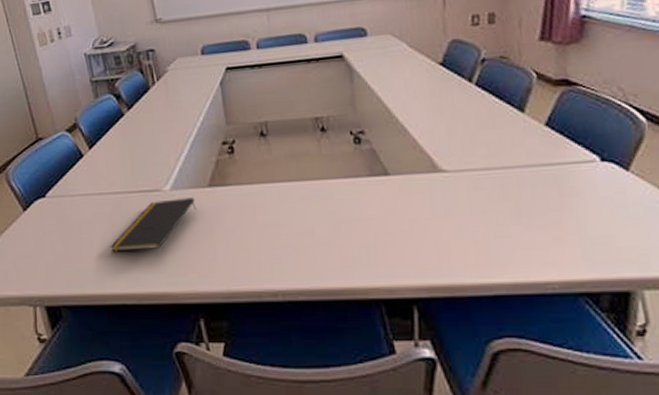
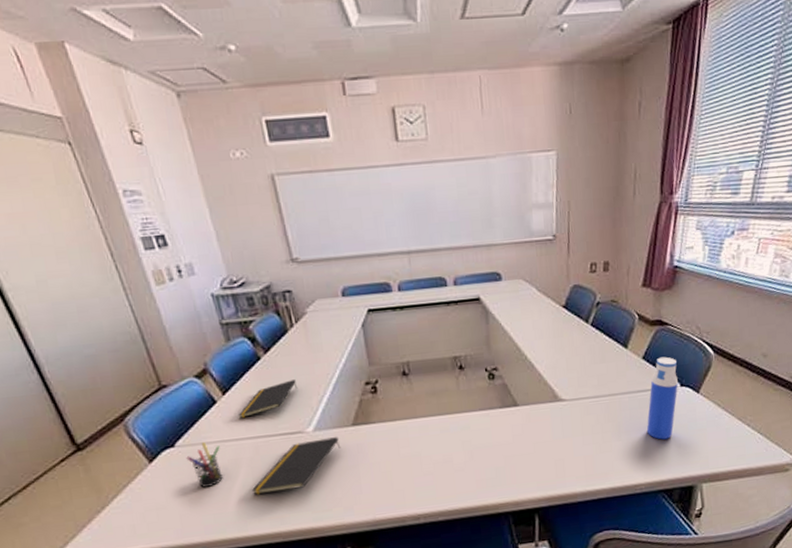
pen holder: none [54,194,85,240] -> present [186,442,223,488]
notepad: none [101,137,157,174] -> present [238,380,298,419]
water bottle: none [556,123,598,227] -> present [646,356,678,440]

